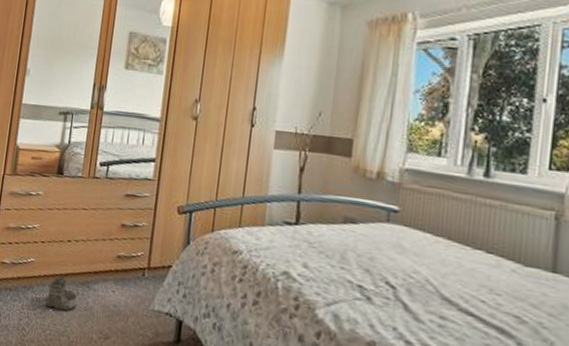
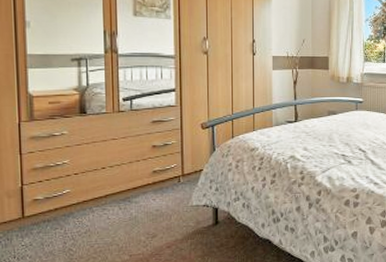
boots: present [45,276,77,312] -> none [88,197,120,227]

